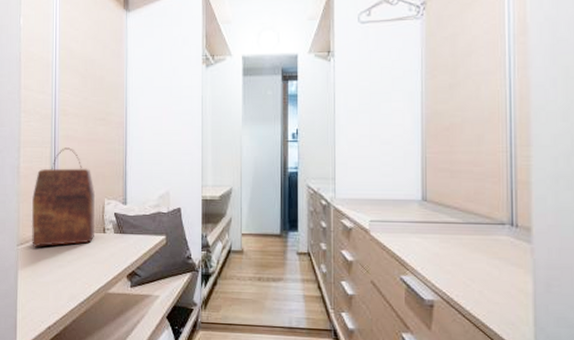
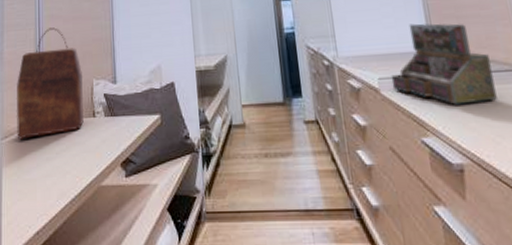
jewelry box: none [381,174,474,250] -> present [391,23,497,105]

